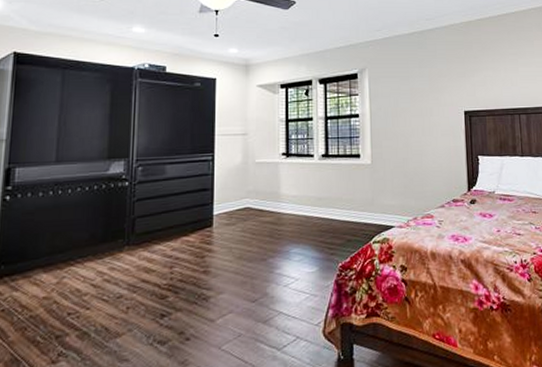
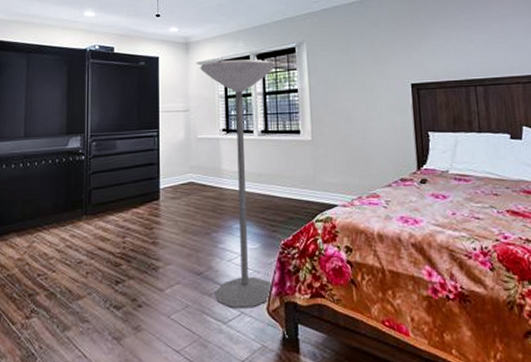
floor lamp: none [260,84,339,333] -> present [200,59,277,308]

